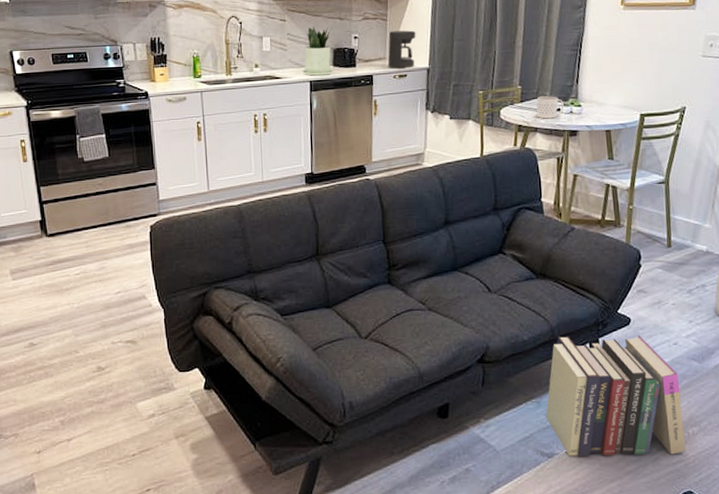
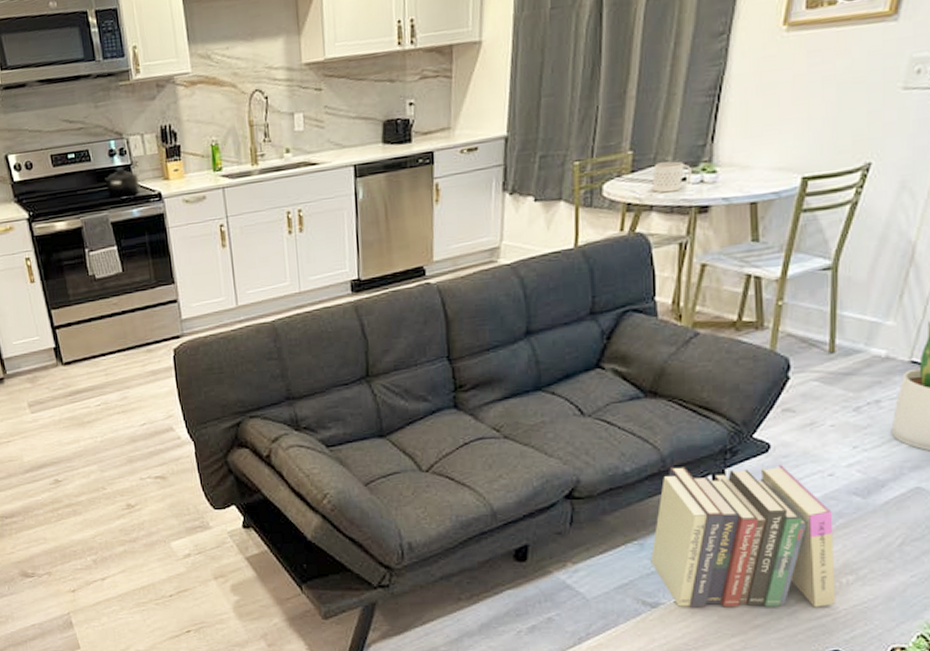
saucepan: none [99,68,129,94] -> present [105,167,139,198]
planter: present [303,27,334,76] -> none [344,94,384,158]
coffee maker: present [387,30,416,69] -> none [452,87,490,141]

